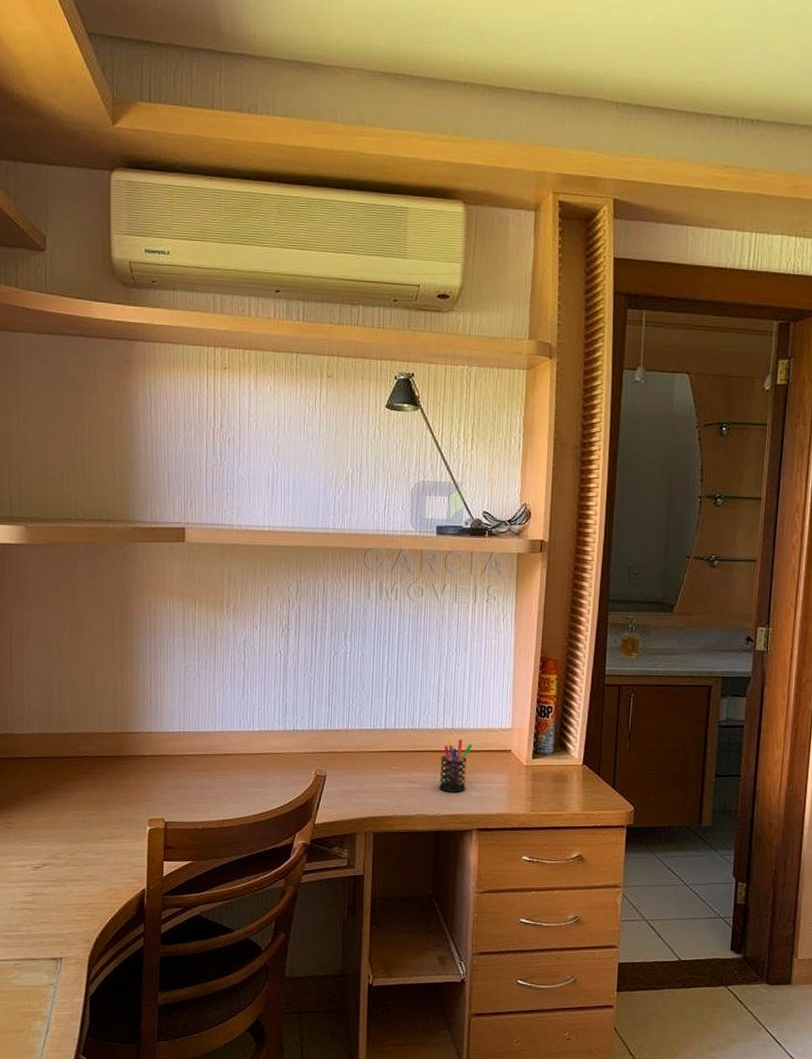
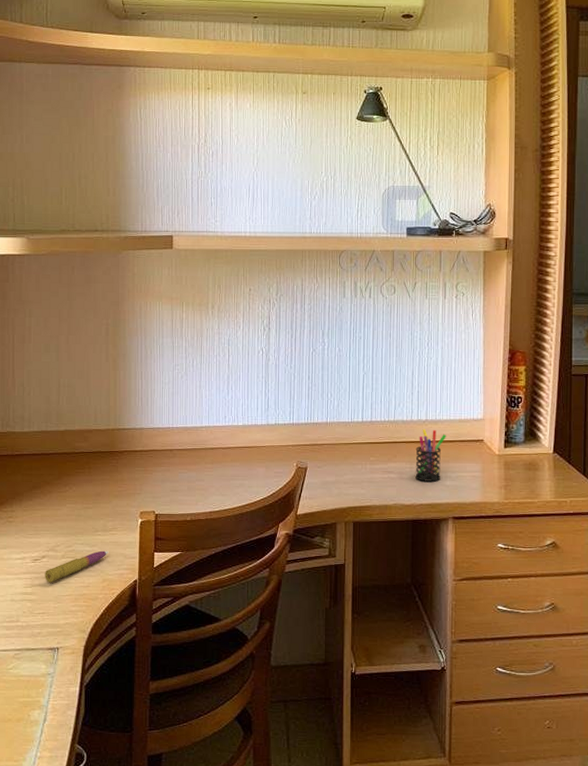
pen: none [47,859,115,892] -> present [45,550,109,583]

